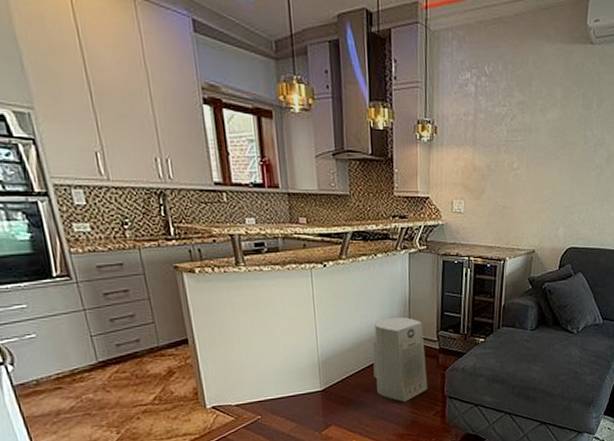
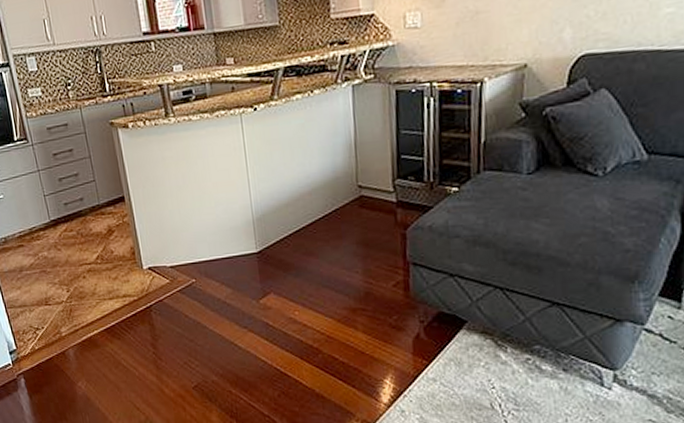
air purifier: present [372,316,428,402] -> none [312,163,385,268]

